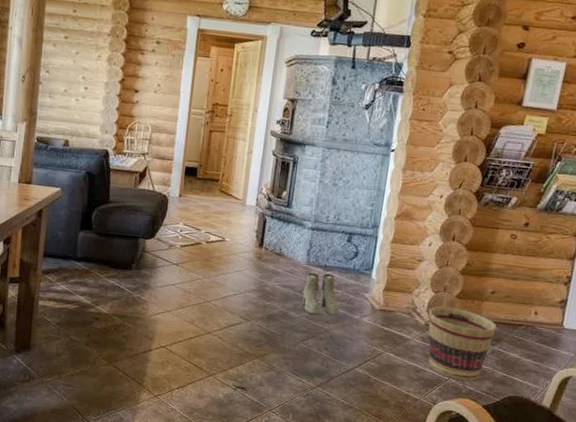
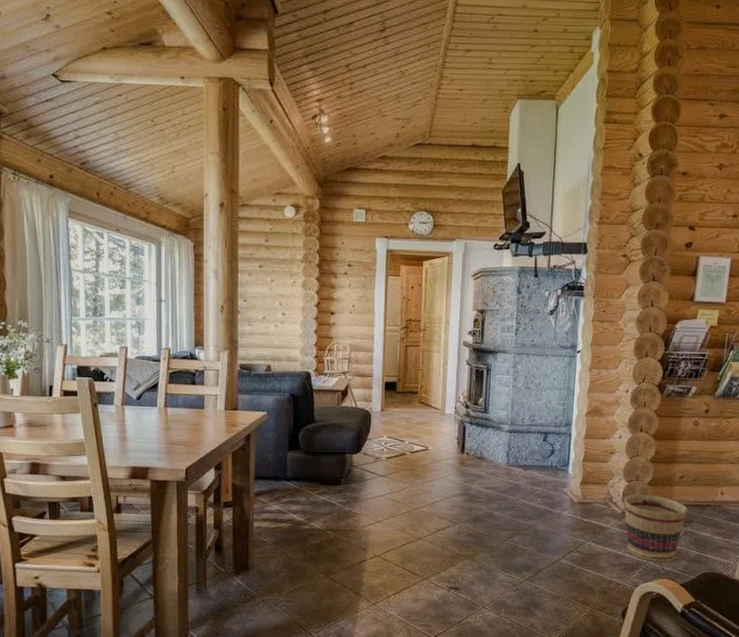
boots: present [302,273,339,316] -> none [505,473,540,513]

